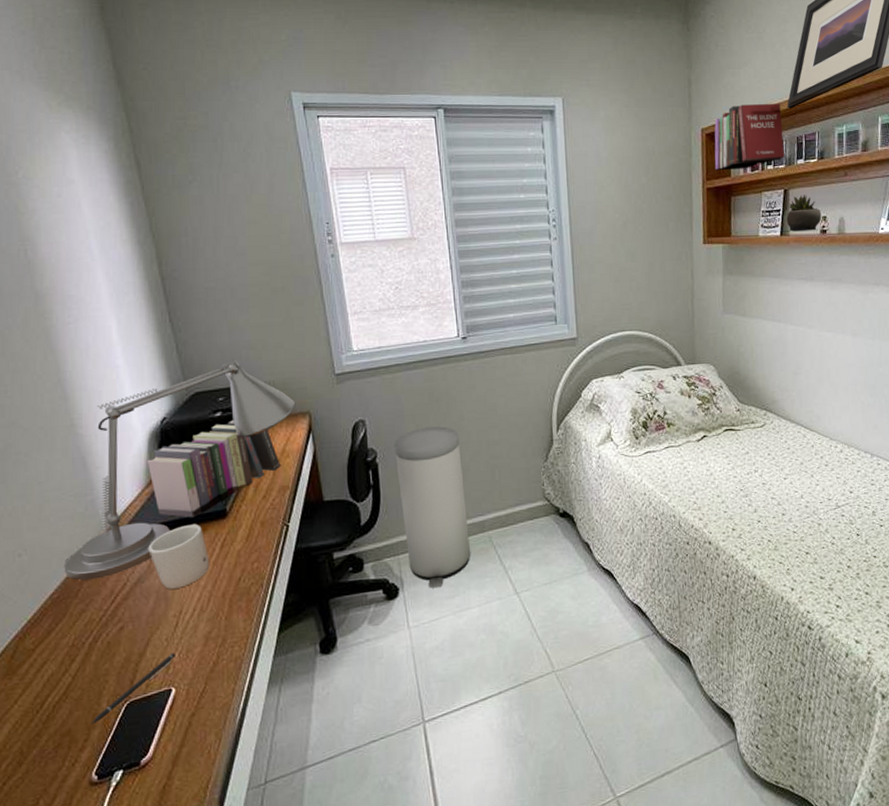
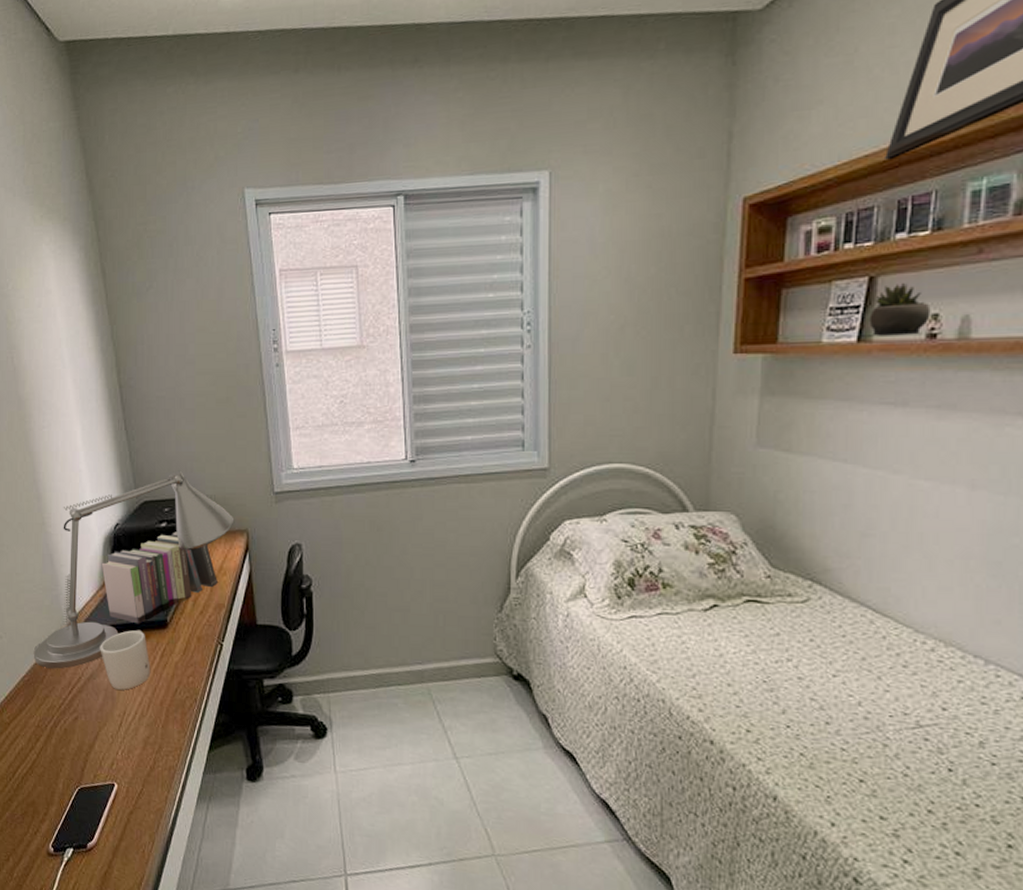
pen: present [91,653,176,724] -> none [50,750,120,801]
pedal bin: present [394,426,471,589] -> none [330,558,407,736]
books: present [714,103,785,171] -> none [759,153,875,254]

